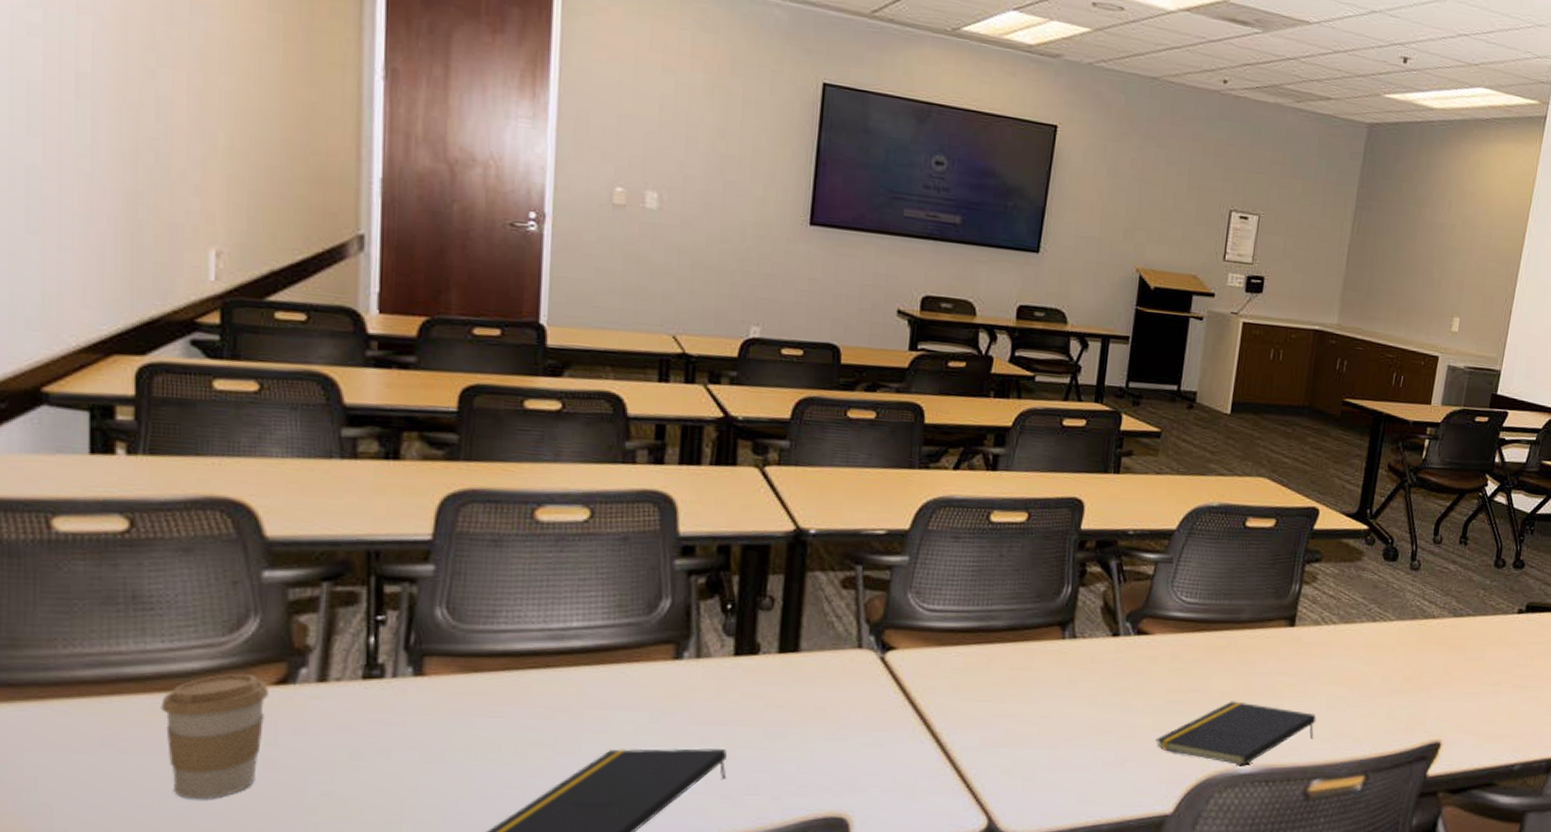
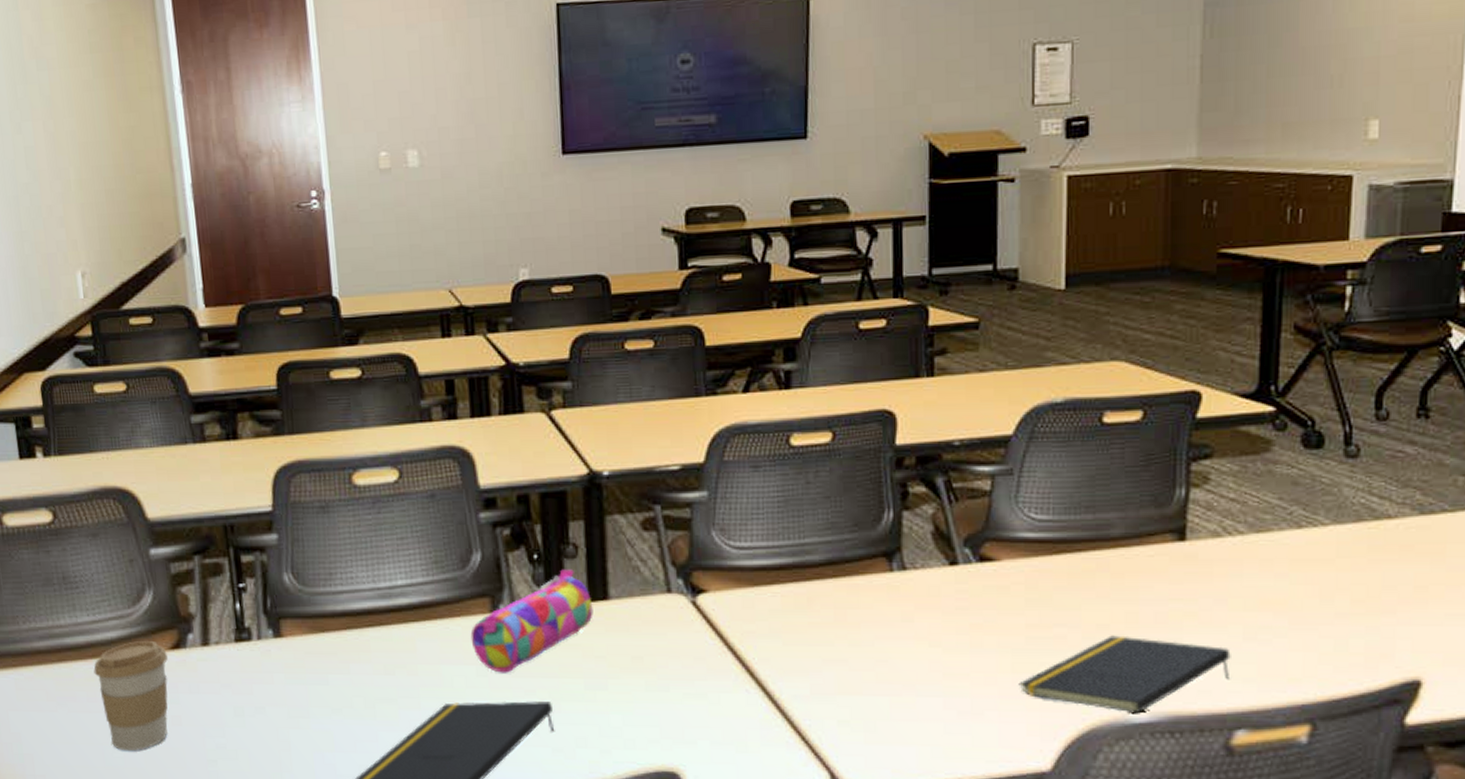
pencil case: none [647,620,783,720] -> present [470,569,593,673]

